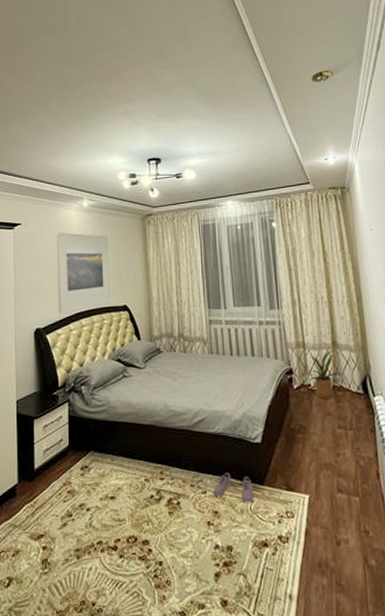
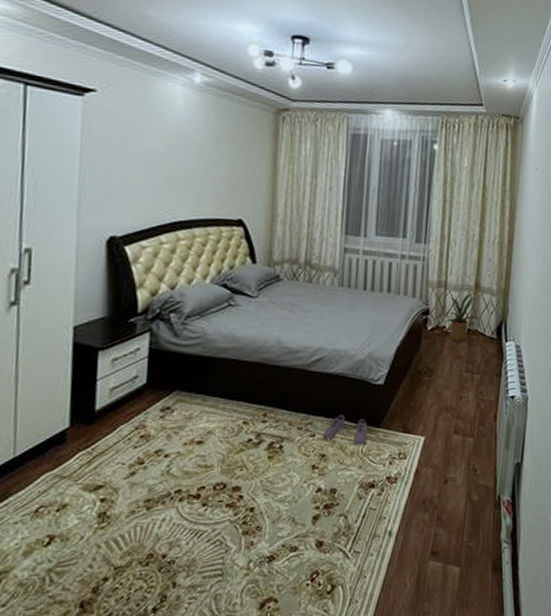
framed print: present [56,232,110,314] -> none [145,111,226,222]

